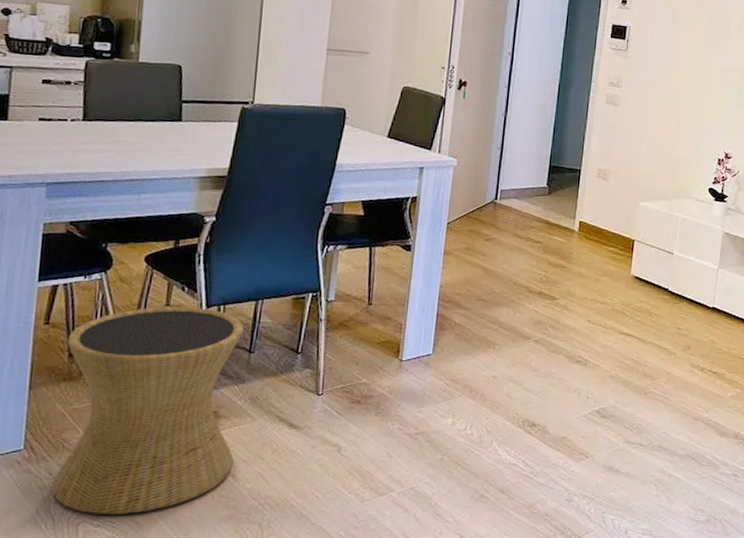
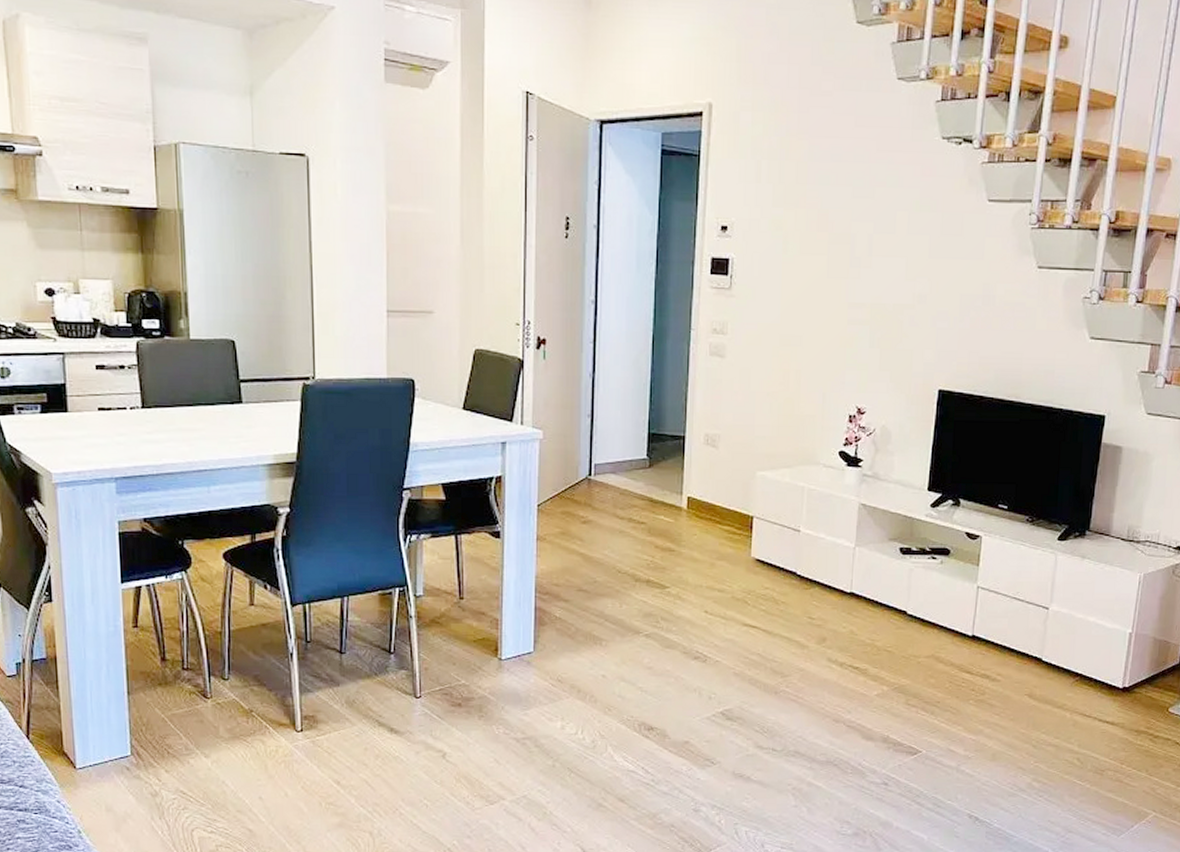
side table: present [51,306,244,514] -> none [157,605,337,821]

